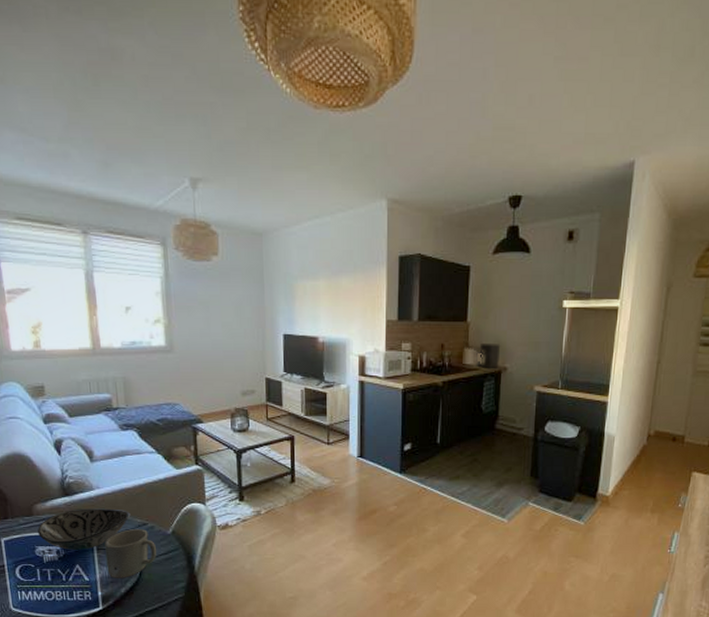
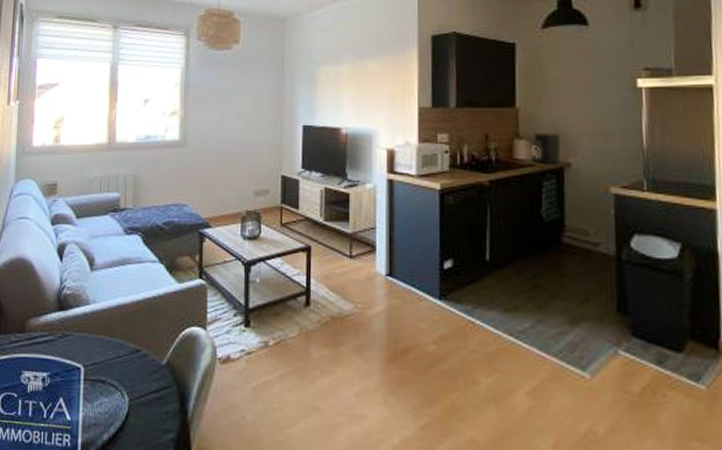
decorative bowl: present [38,508,131,550] -> none [27,326,124,379]
mug: present [104,528,157,578] -> none [91,355,148,421]

